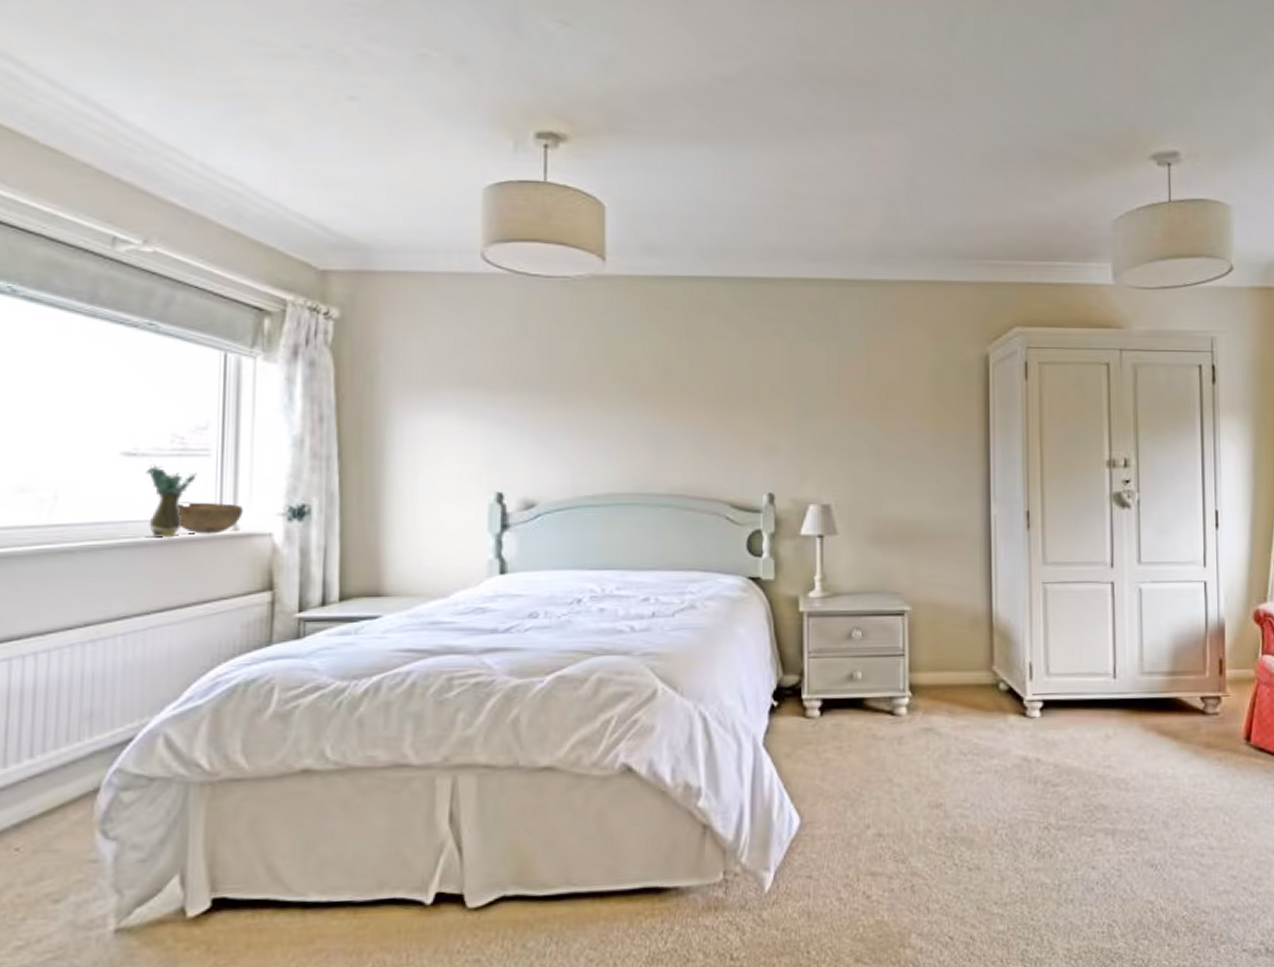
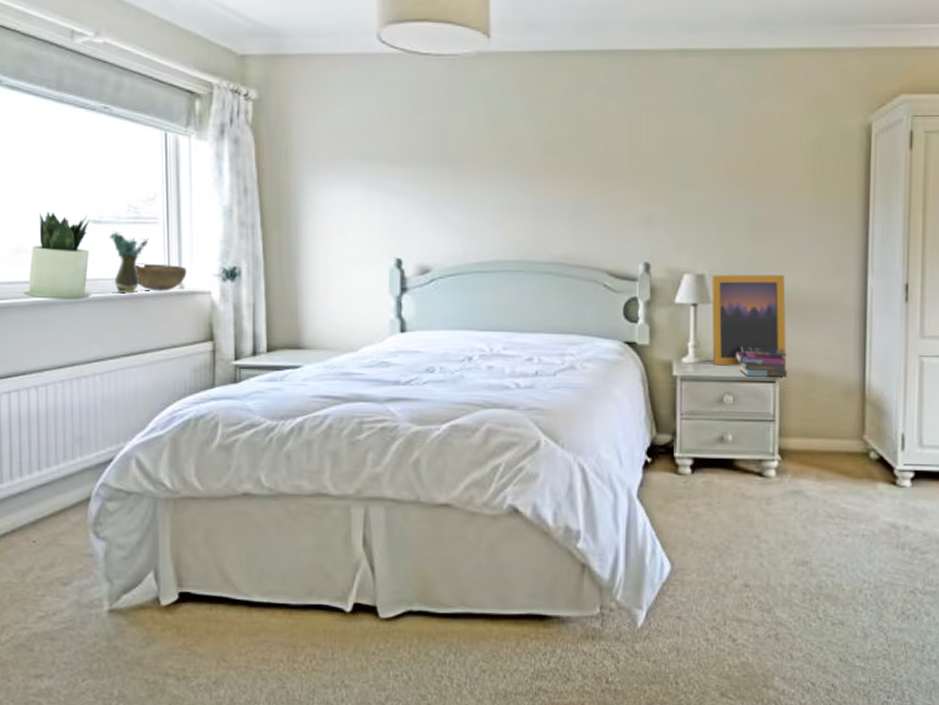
planter: none [24,443,122,546] -> present [21,211,92,299]
picture frame: none [838,504,915,600] -> present [711,274,787,366]
books: none [864,577,915,610] -> present [736,345,787,377]

